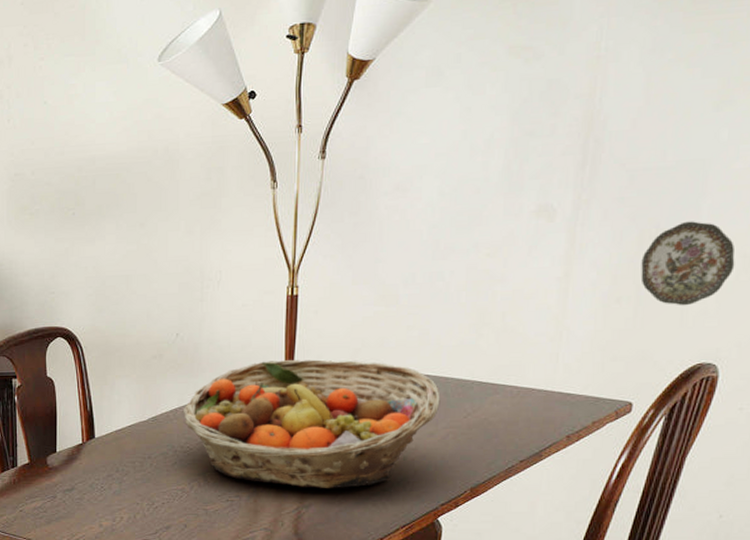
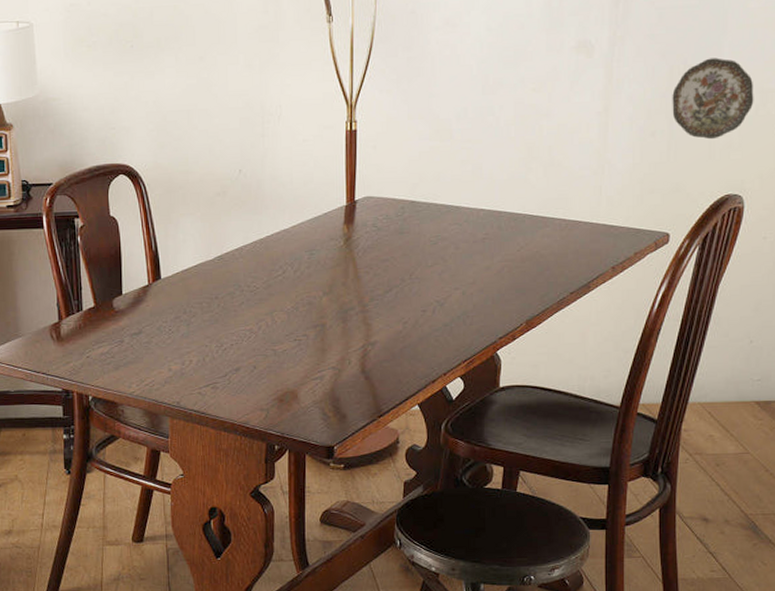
fruit basket: present [184,359,441,488] -> none [249,195,495,325]

